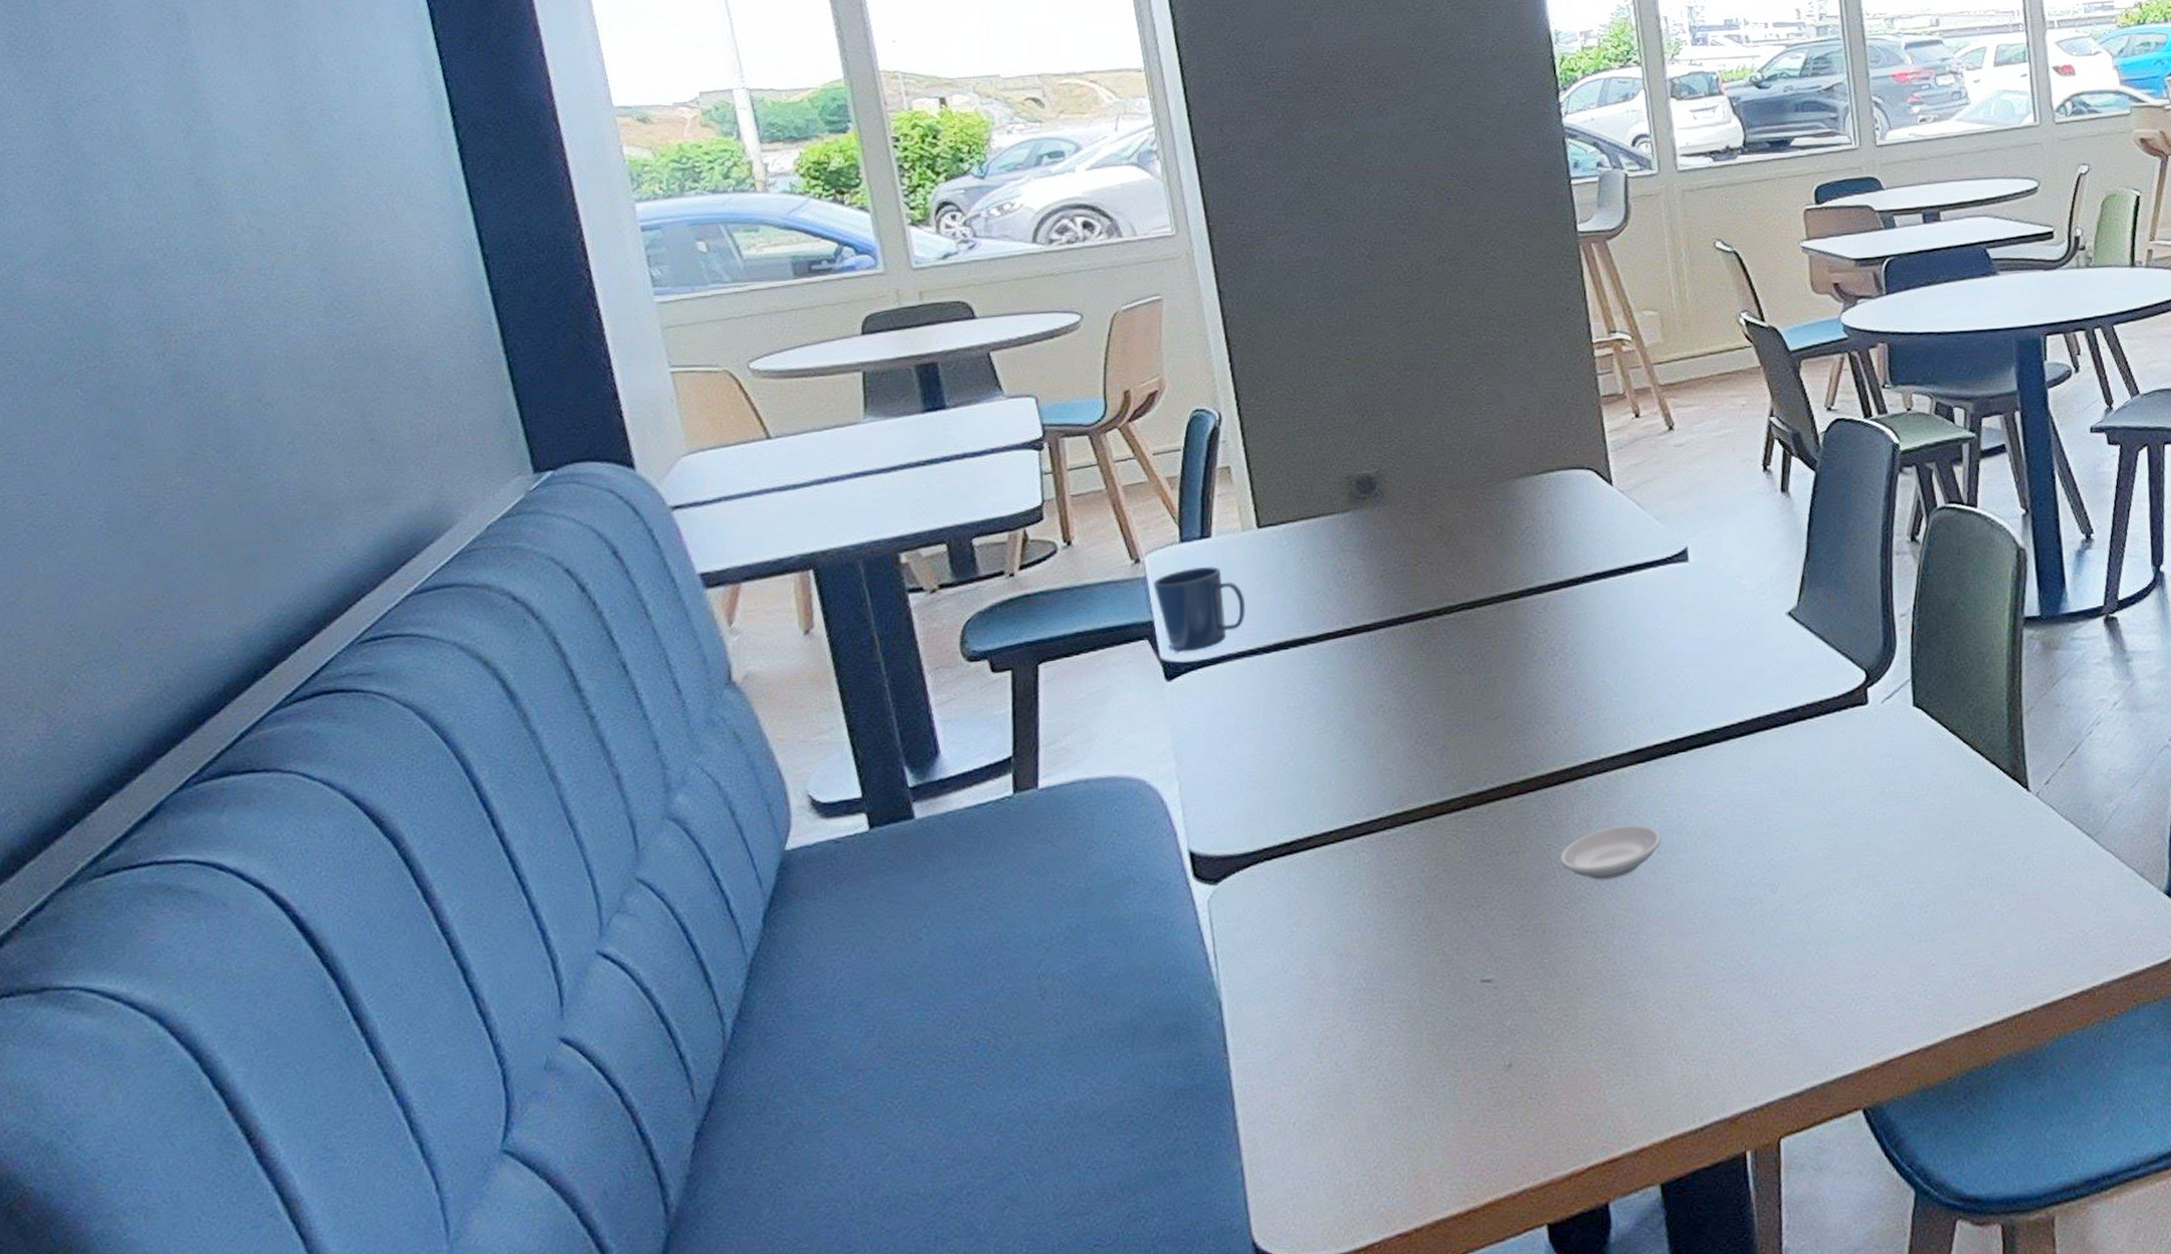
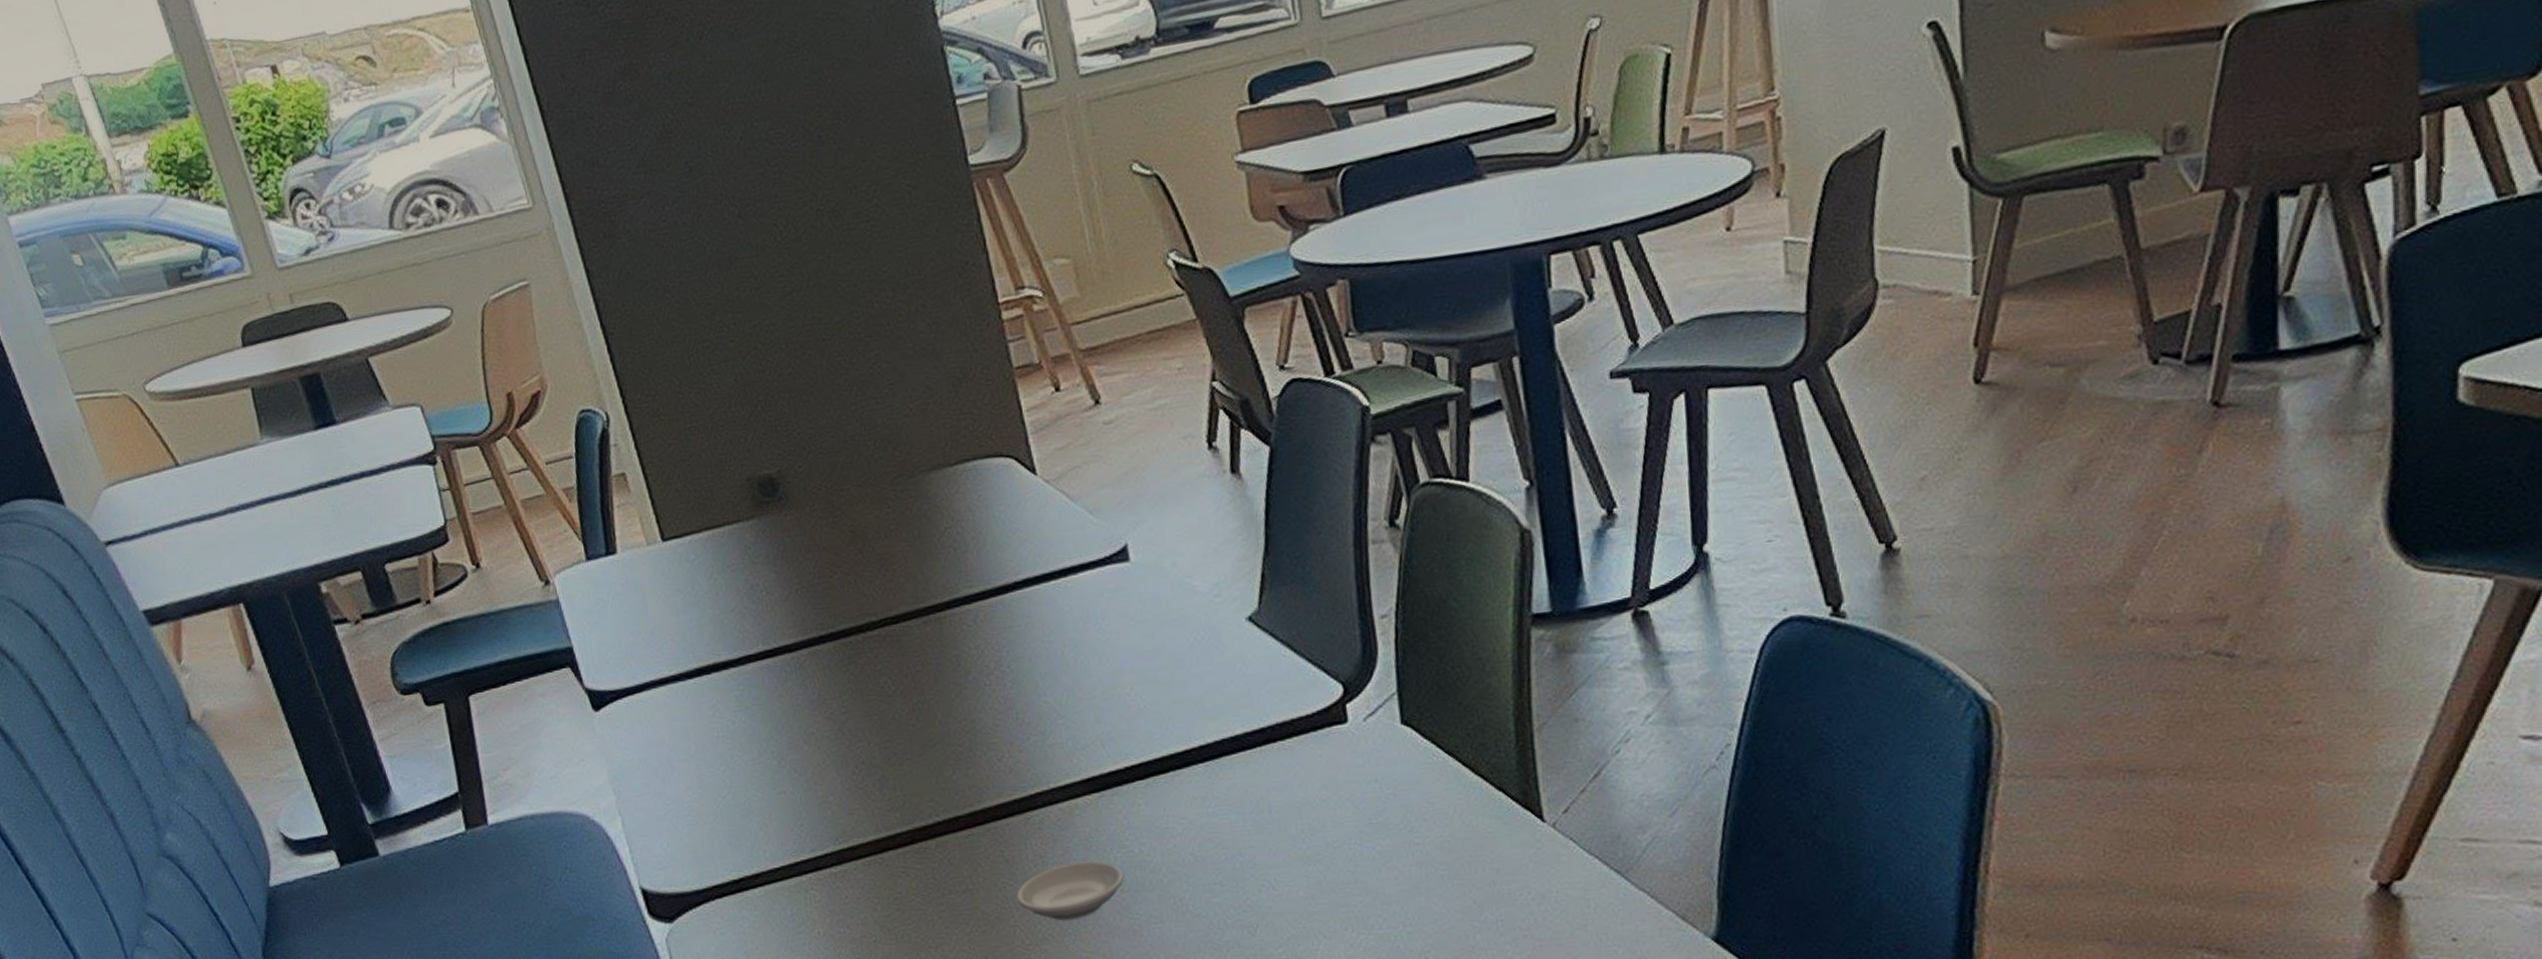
mug: present [1153,567,1246,653] -> none [566,586,663,681]

